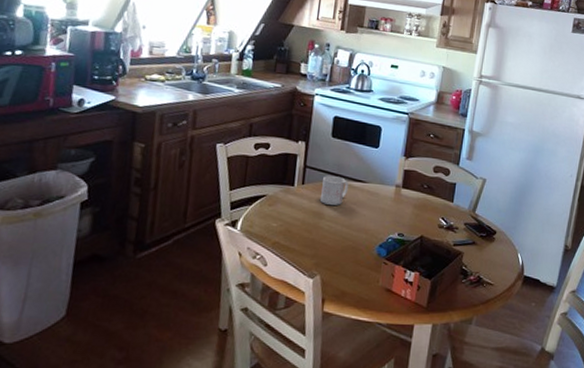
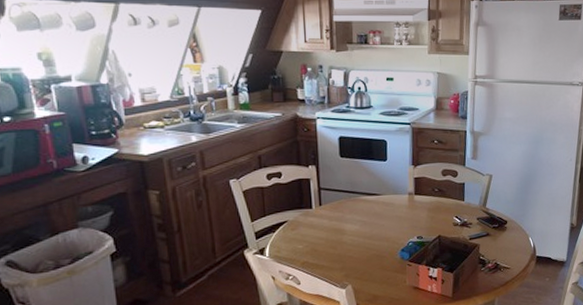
mug: present [319,176,349,205] -> none [338,193,365,221]

